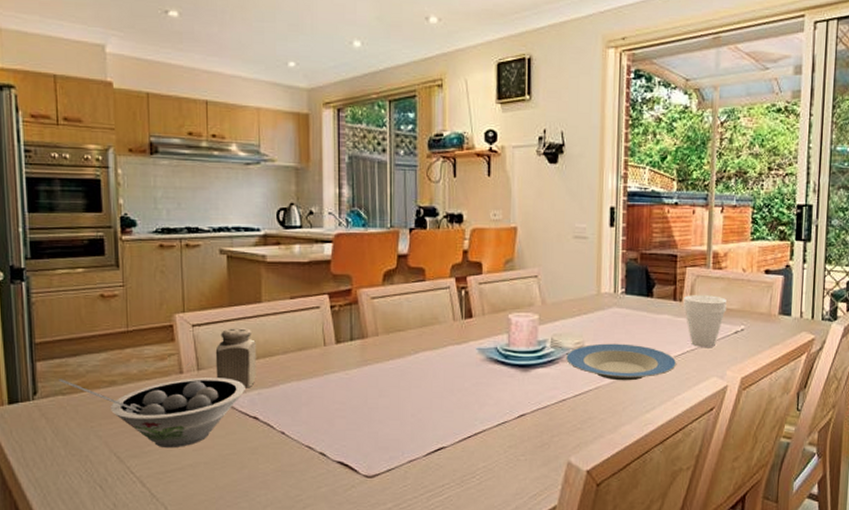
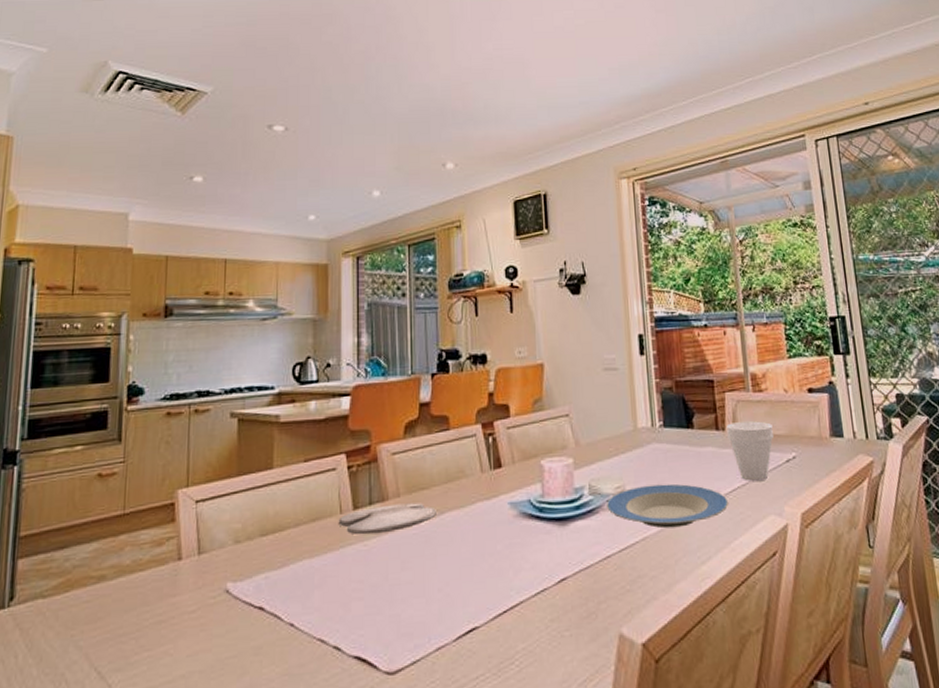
bowl: present [58,363,245,448] -> none [40,546,251,657]
salt shaker: present [215,327,256,388] -> none [218,498,265,572]
paint palette: none [322,342,411,366] -> present [338,503,436,535]

